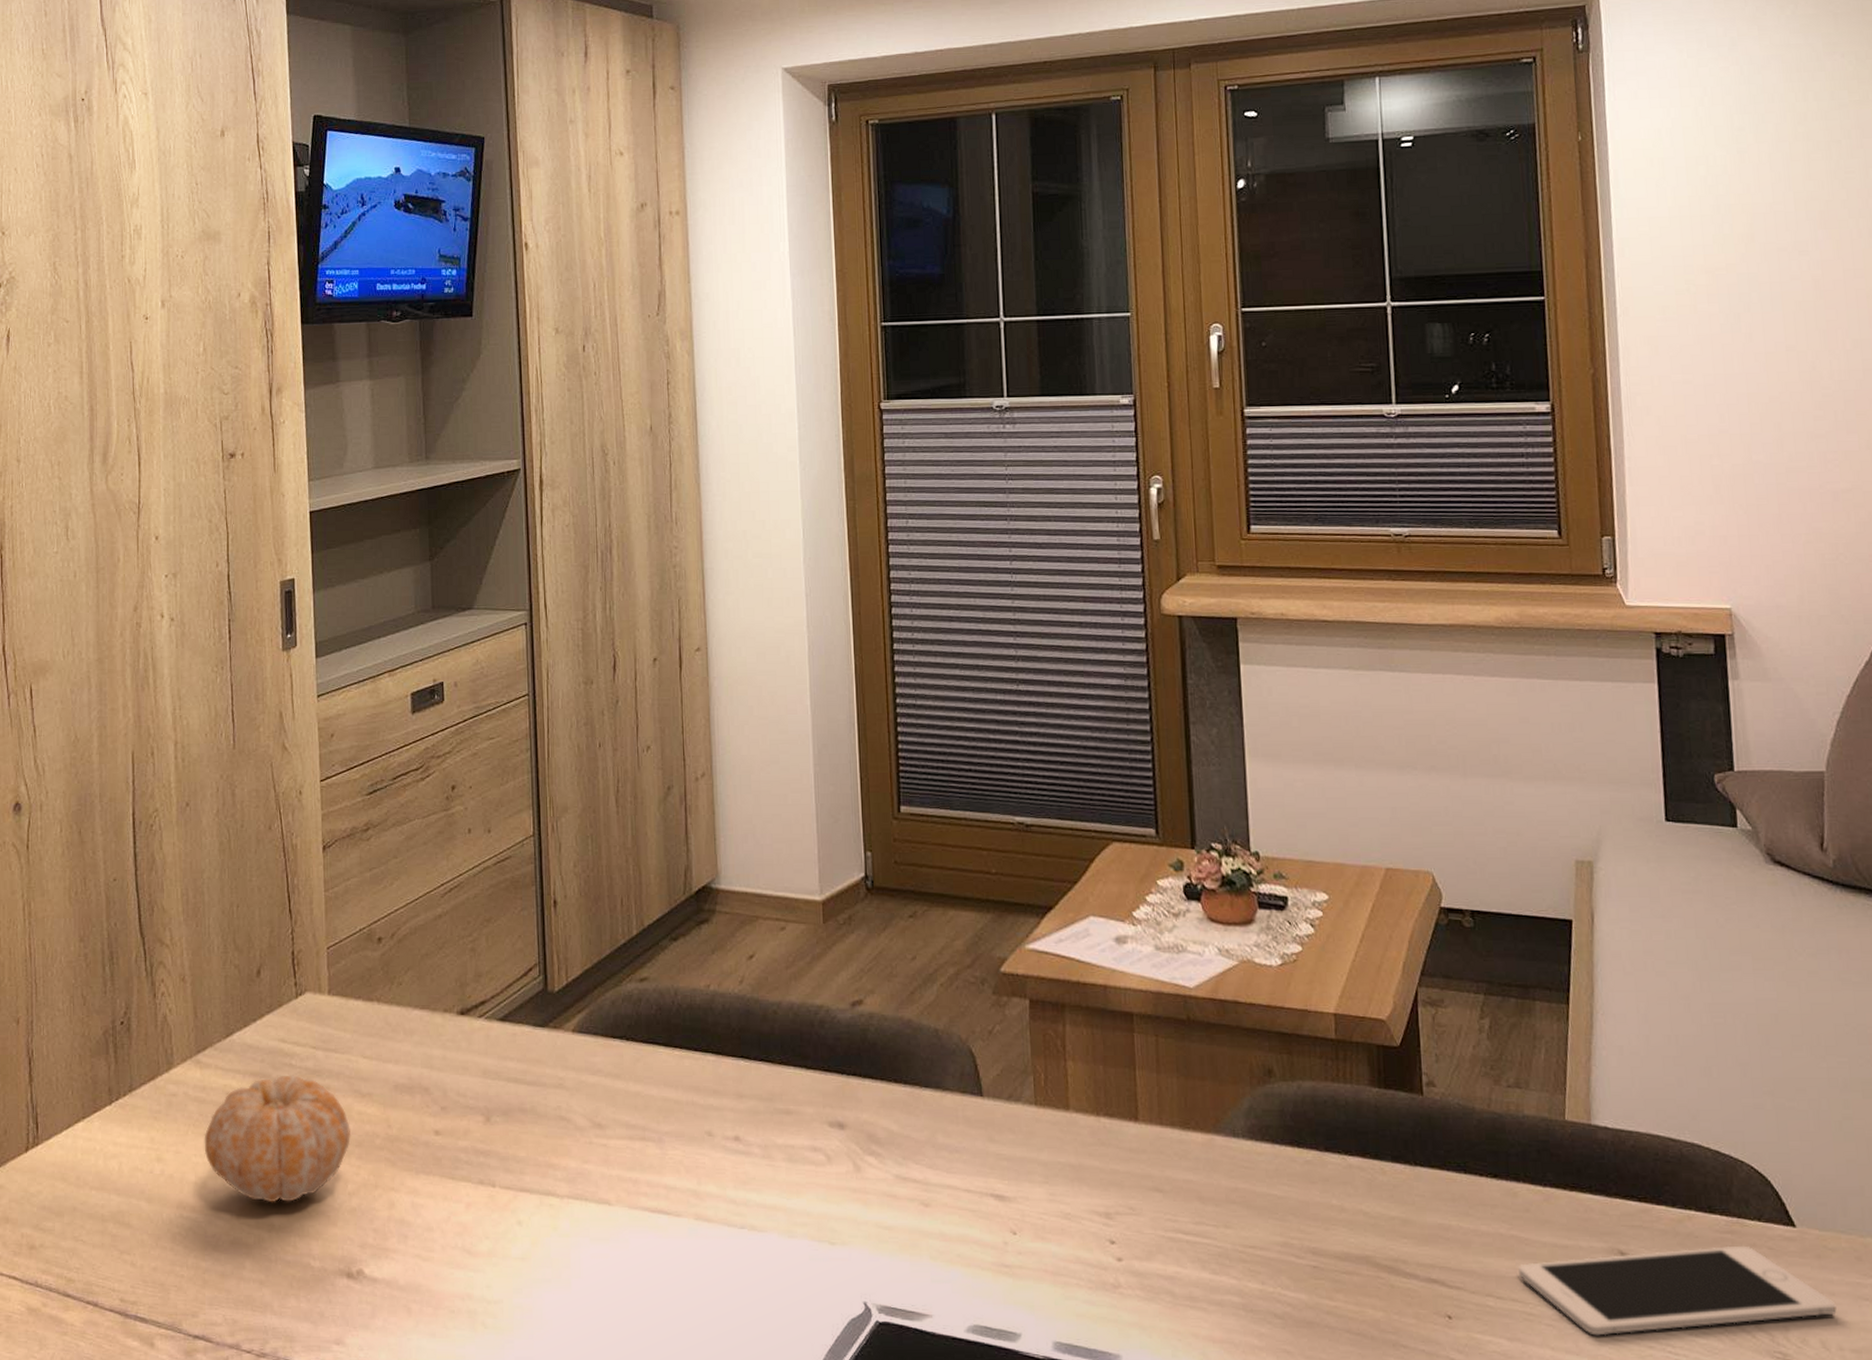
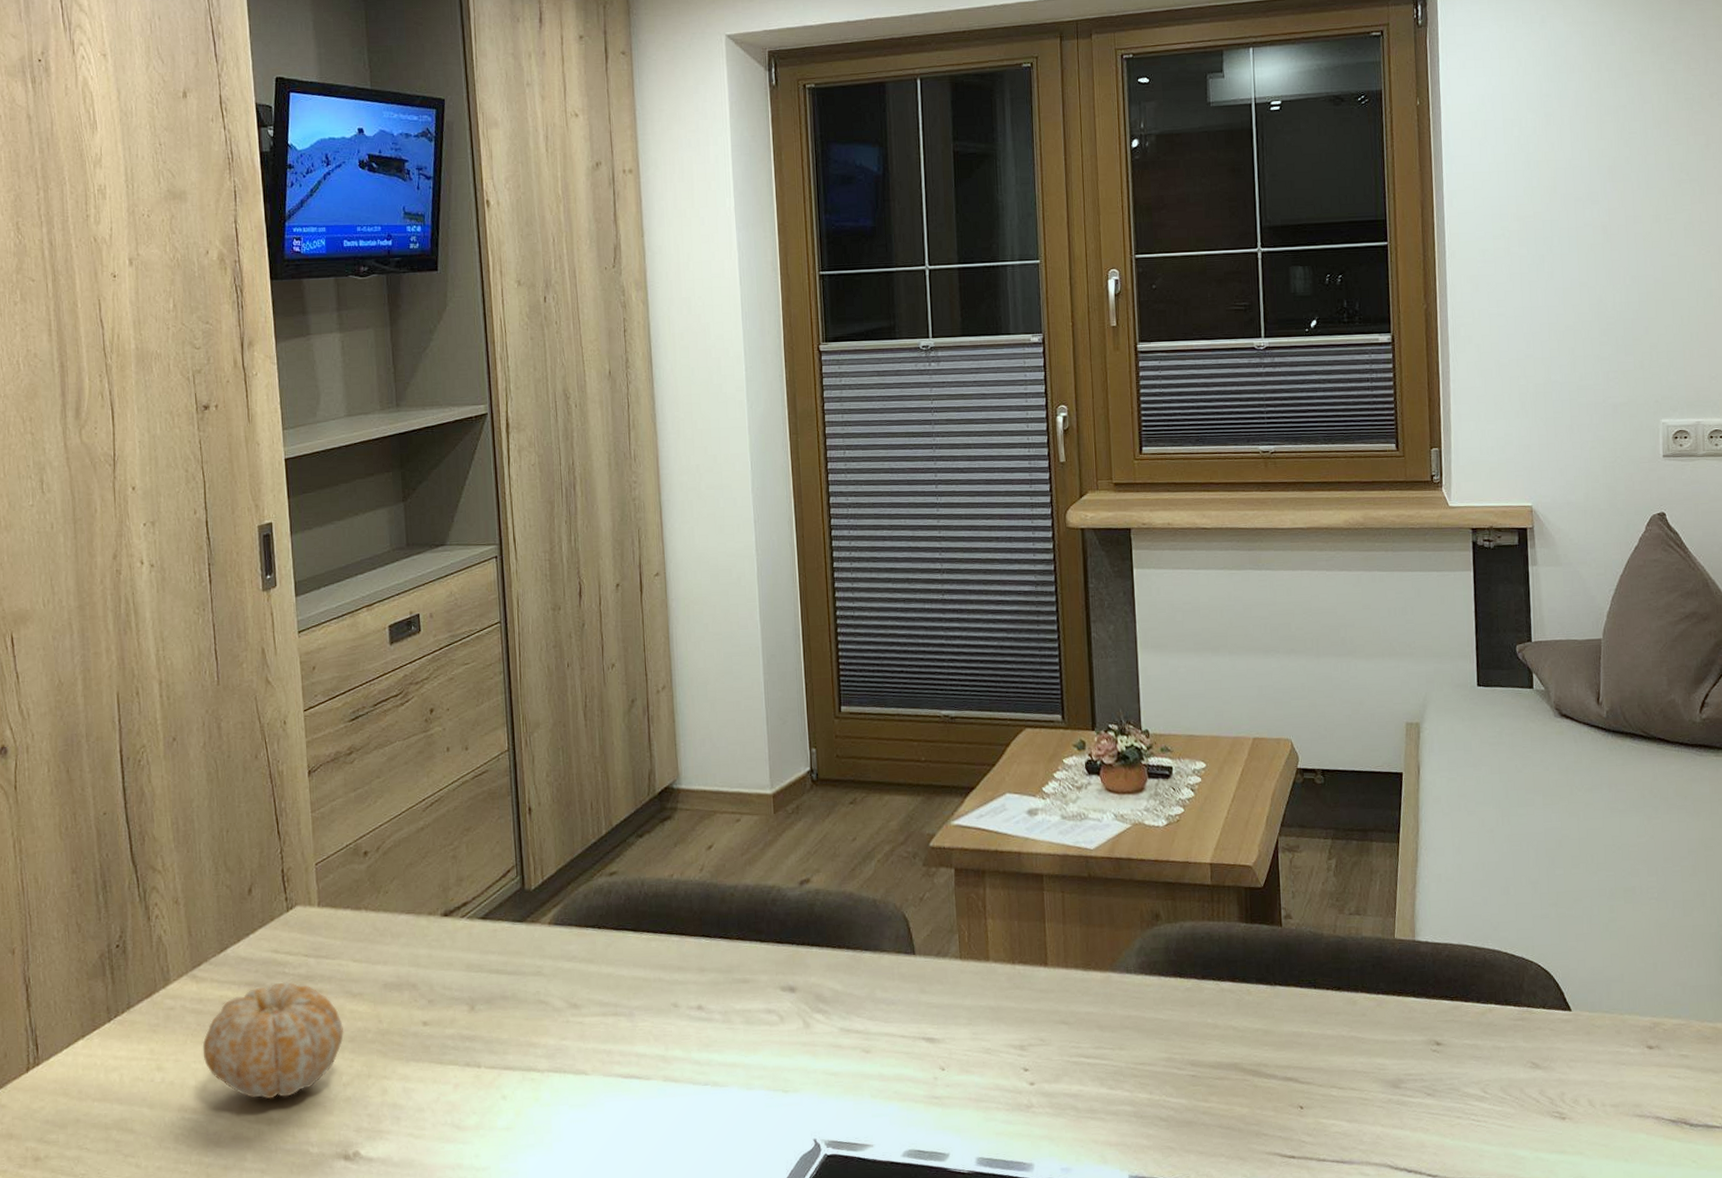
cell phone: present [1518,1245,1837,1336] -> none [1356,1029,1601,1112]

